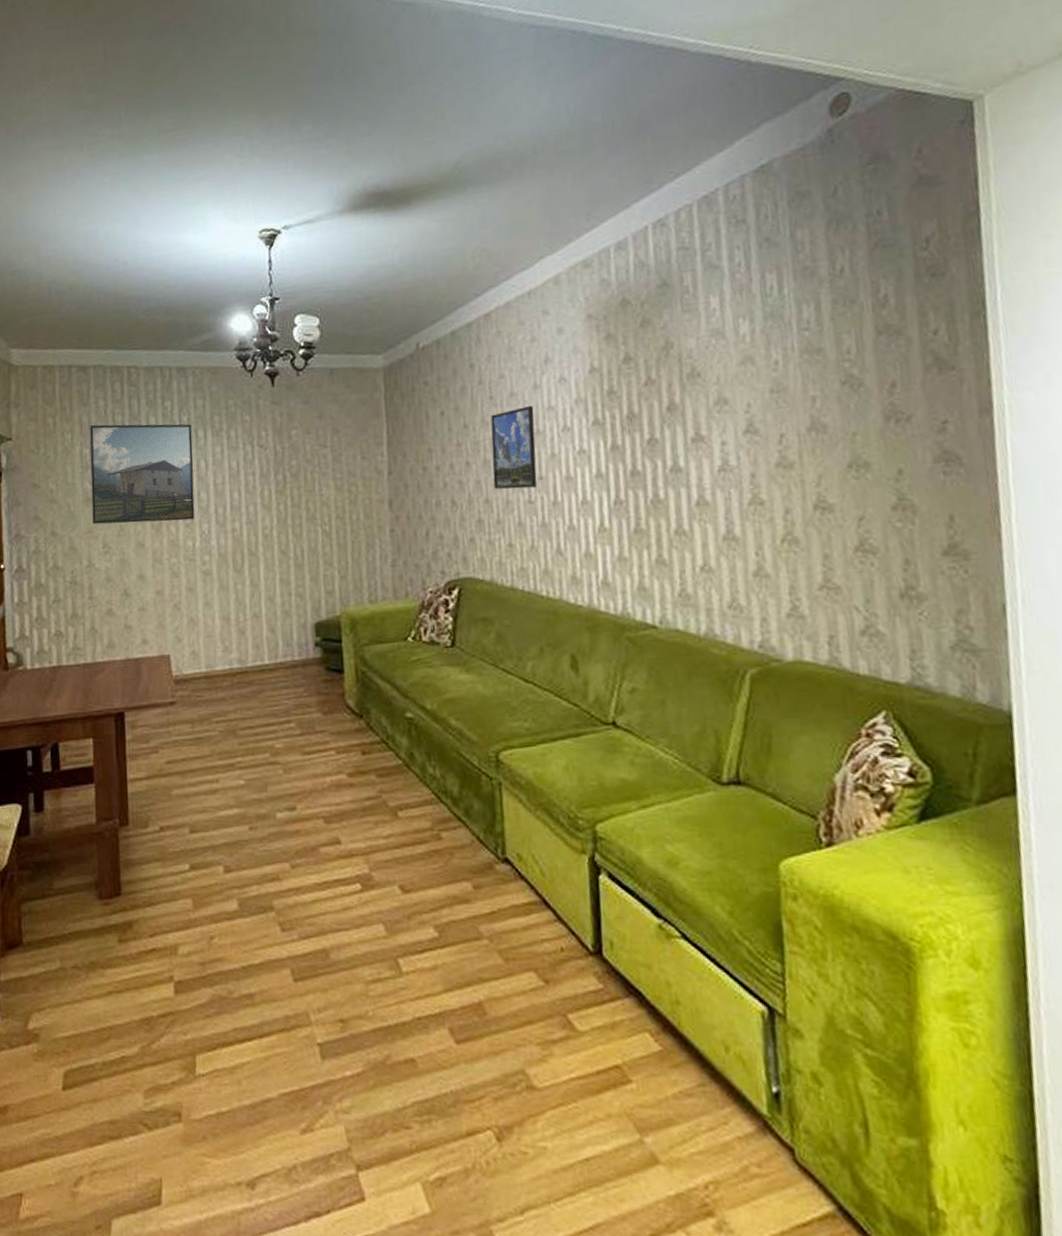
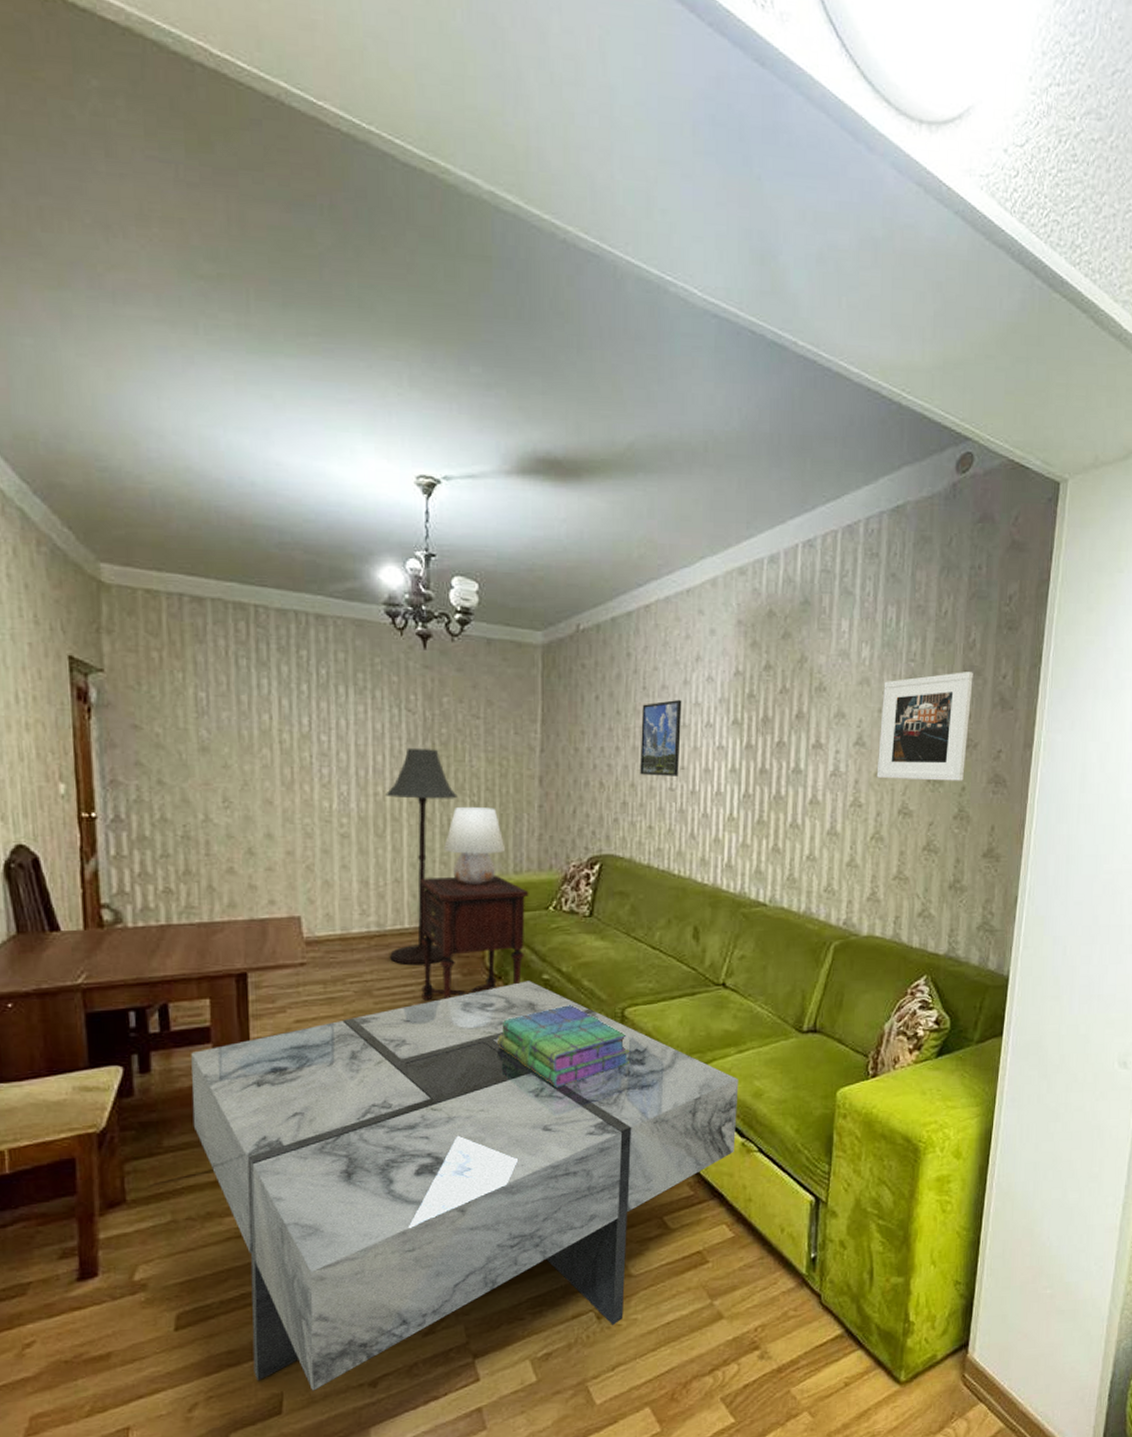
coffee table: none [77,719,650,1183] -> present [191,981,739,1391]
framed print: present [90,424,195,525] -> none [207,666,333,780]
floor lamp: none [242,481,310,704] -> present [386,747,457,965]
side table: none [278,605,386,741] -> present [420,875,529,1001]
table lamp: none [299,535,360,617] -> present [444,806,506,885]
stack of books: none [362,747,510,843] -> present [498,1005,631,1087]
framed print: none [772,332,899,470] -> present [876,672,973,781]

